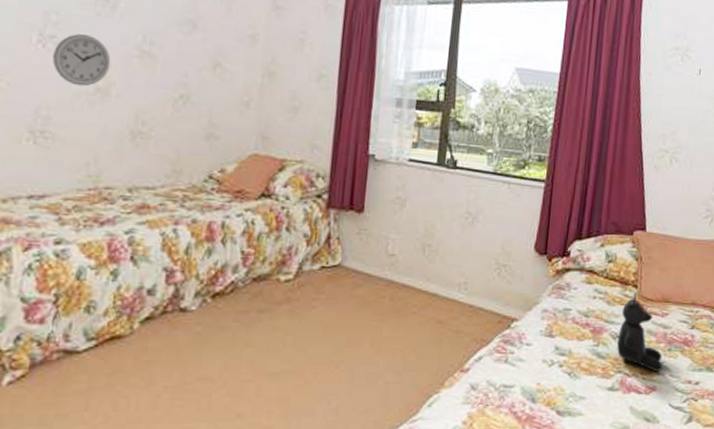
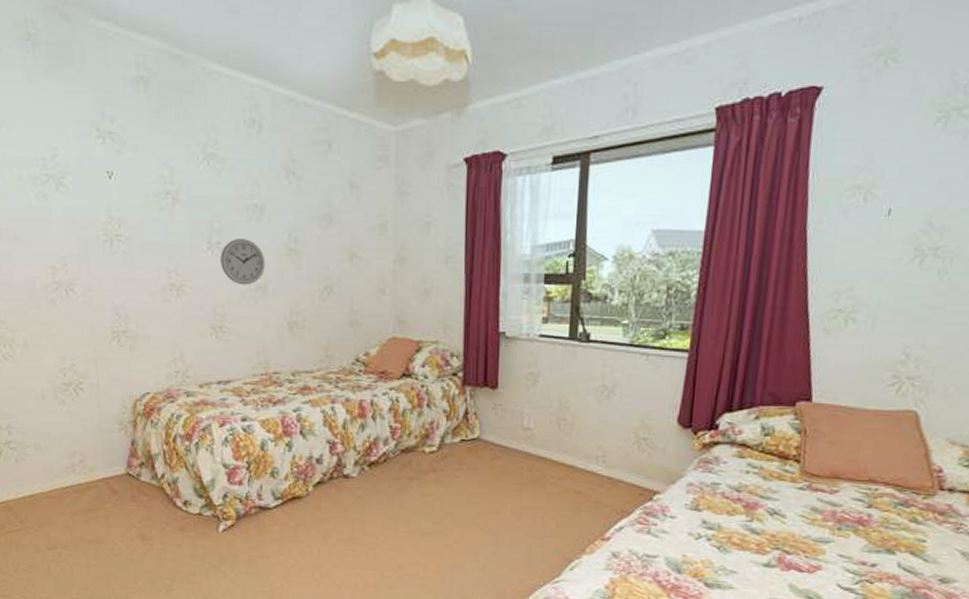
teddy bear: present [617,292,663,373] -> none [774,467,830,552]

